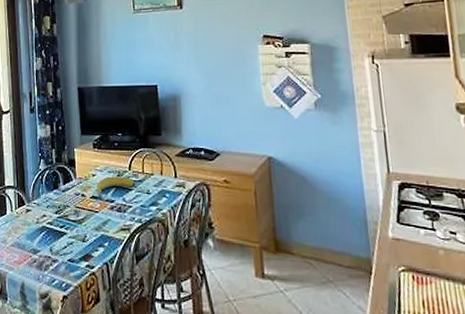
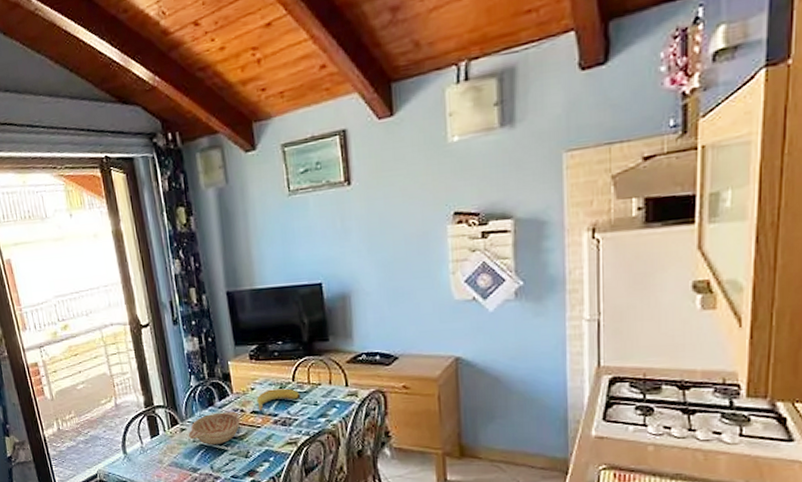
decorative bowl: none [32,196,80,228] -> present [188,412,240,445]

